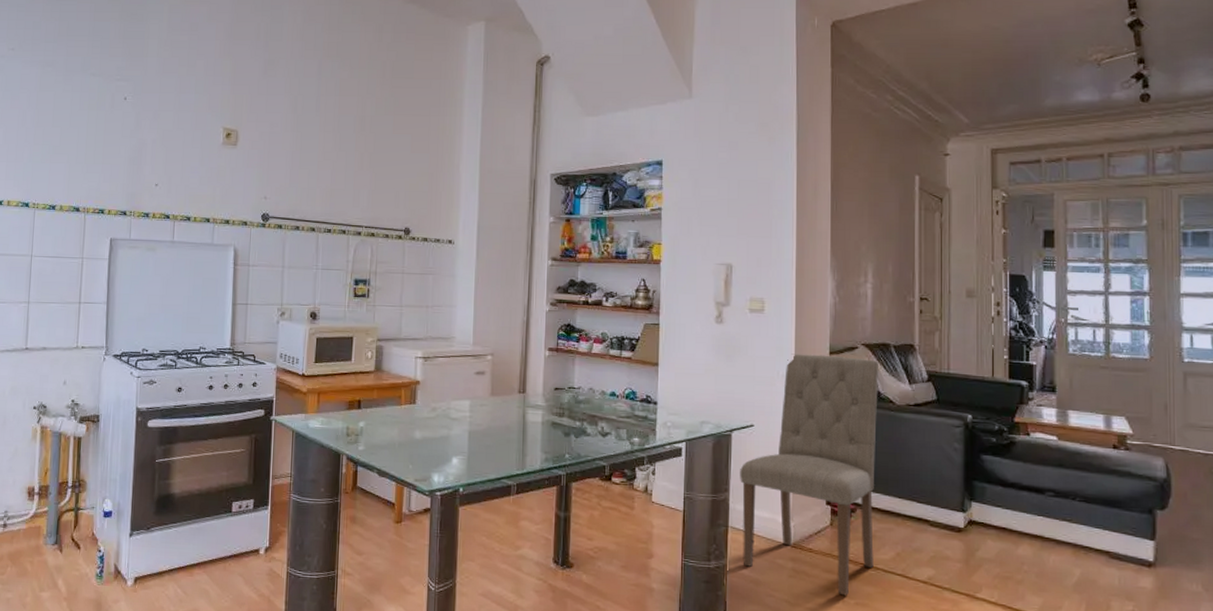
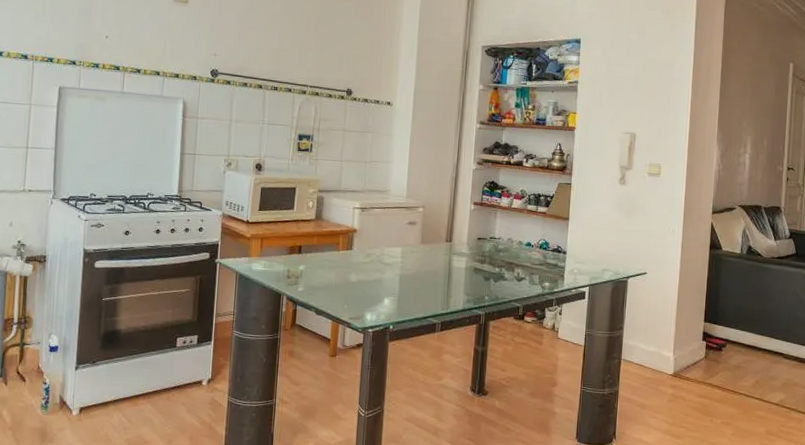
dining chair: present [740,353,878,596] -> none [631,212,751,416]

